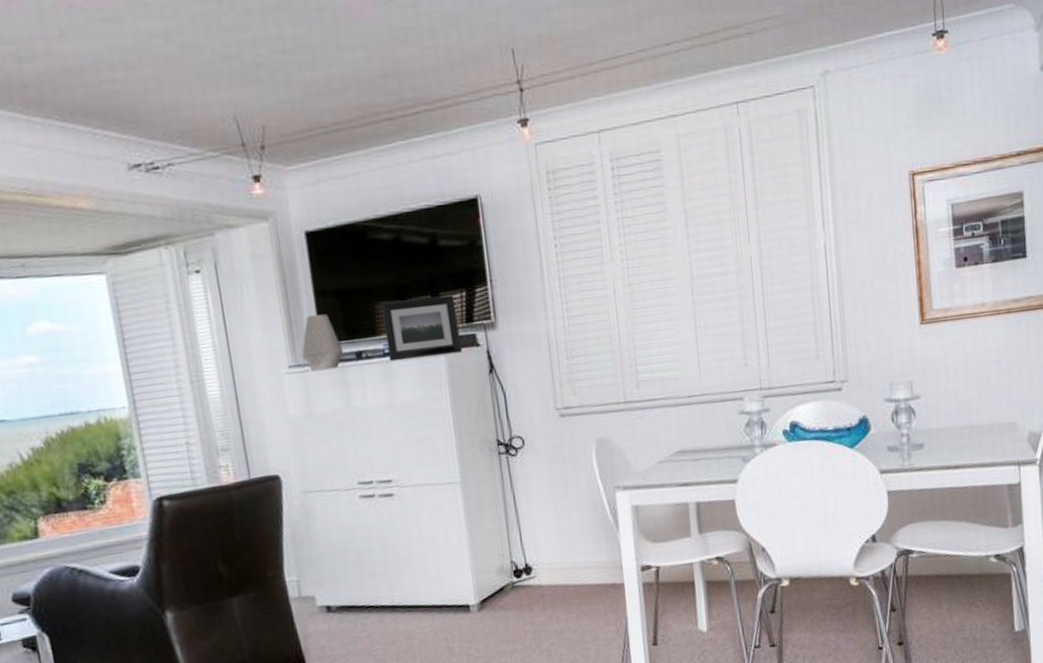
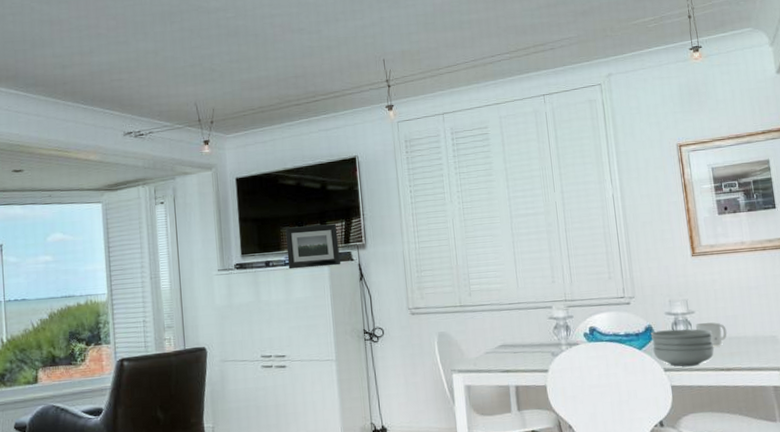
vase: present [301,314,344,371] -> none [228,234,257,274]
bowl: none [865,418,942,467] -> present [650,329,715,367]
mug: none [920,408,958,440] -> present [695,322,727,347]

